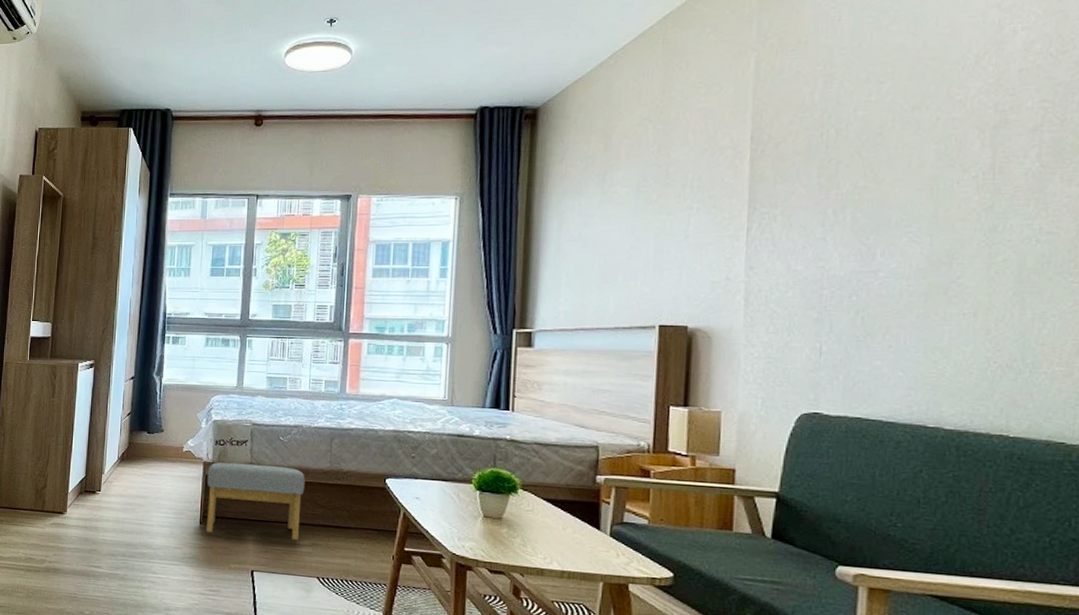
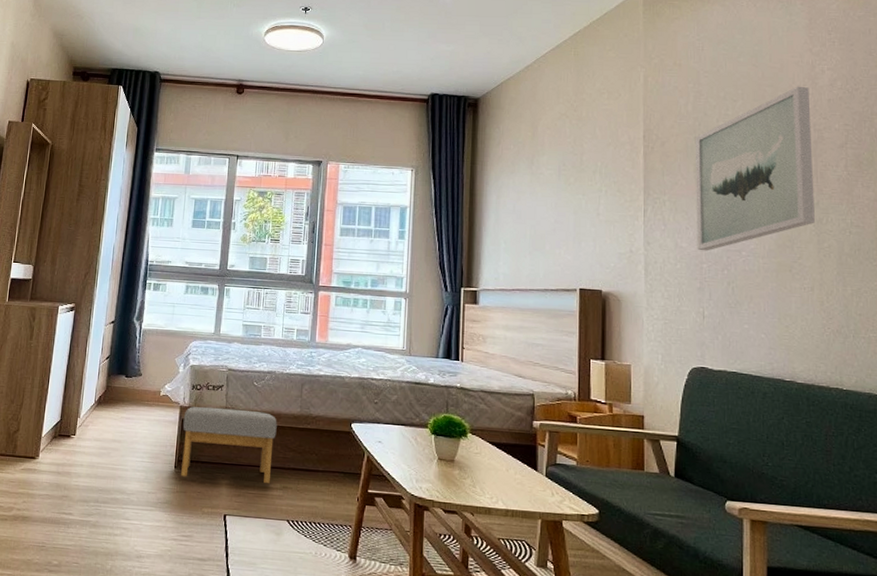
wall art: none [816,55,992,274] -> present [695,86,815,251]

